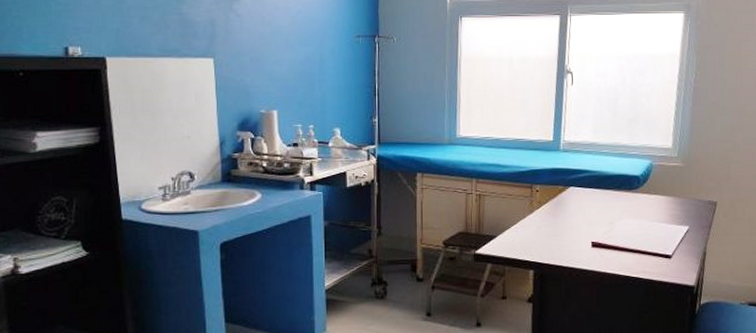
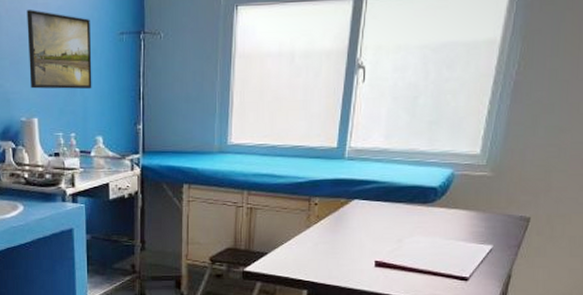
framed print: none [268,12,330,85] -> present [27,10,92,90]

